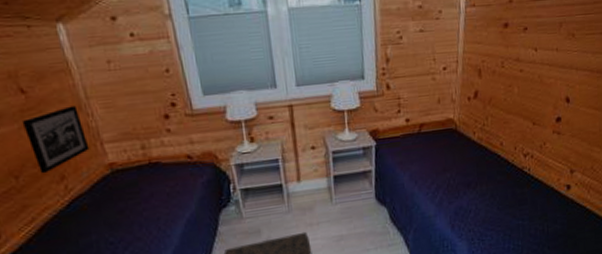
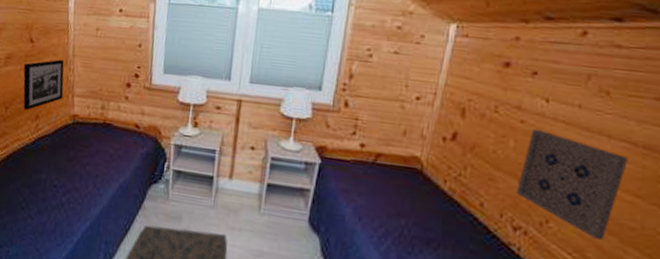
wall art: none [523,74,589,147] -> present [517,128,628,240]

